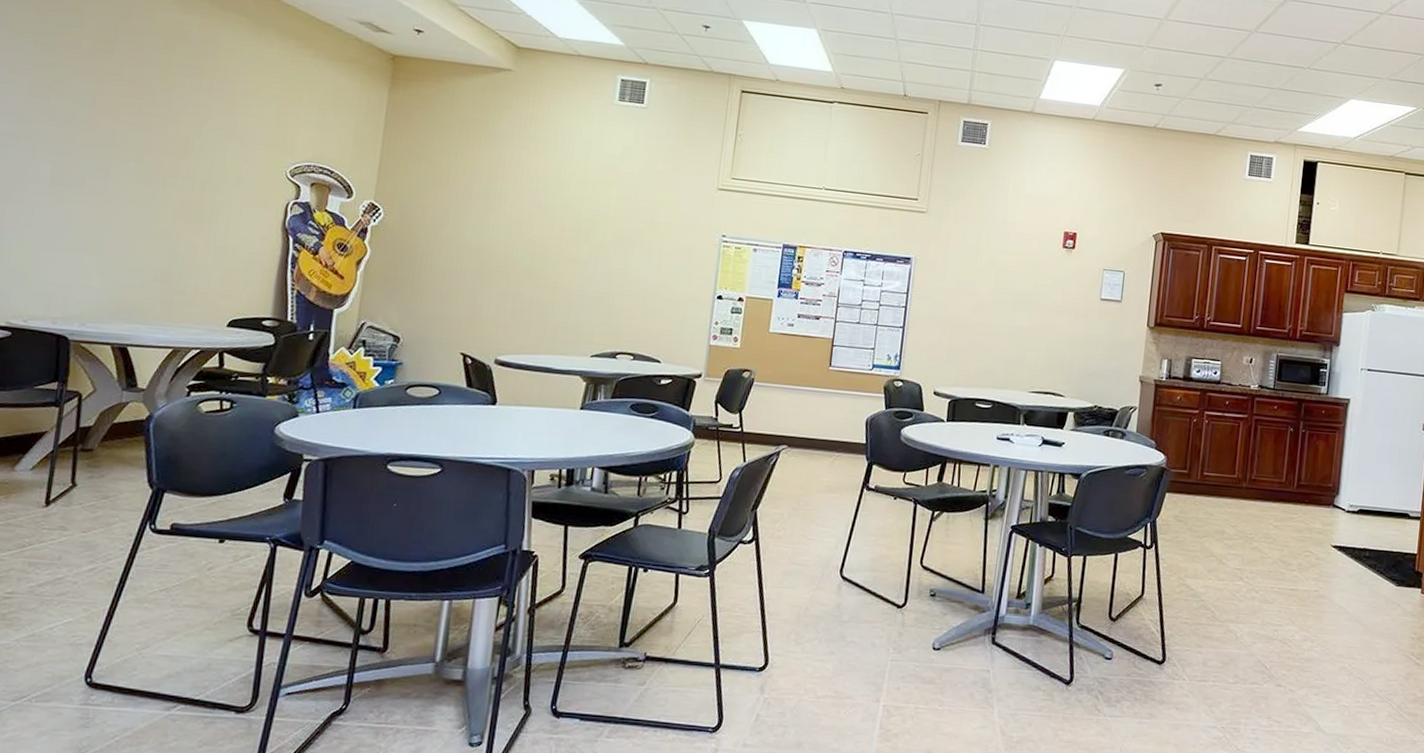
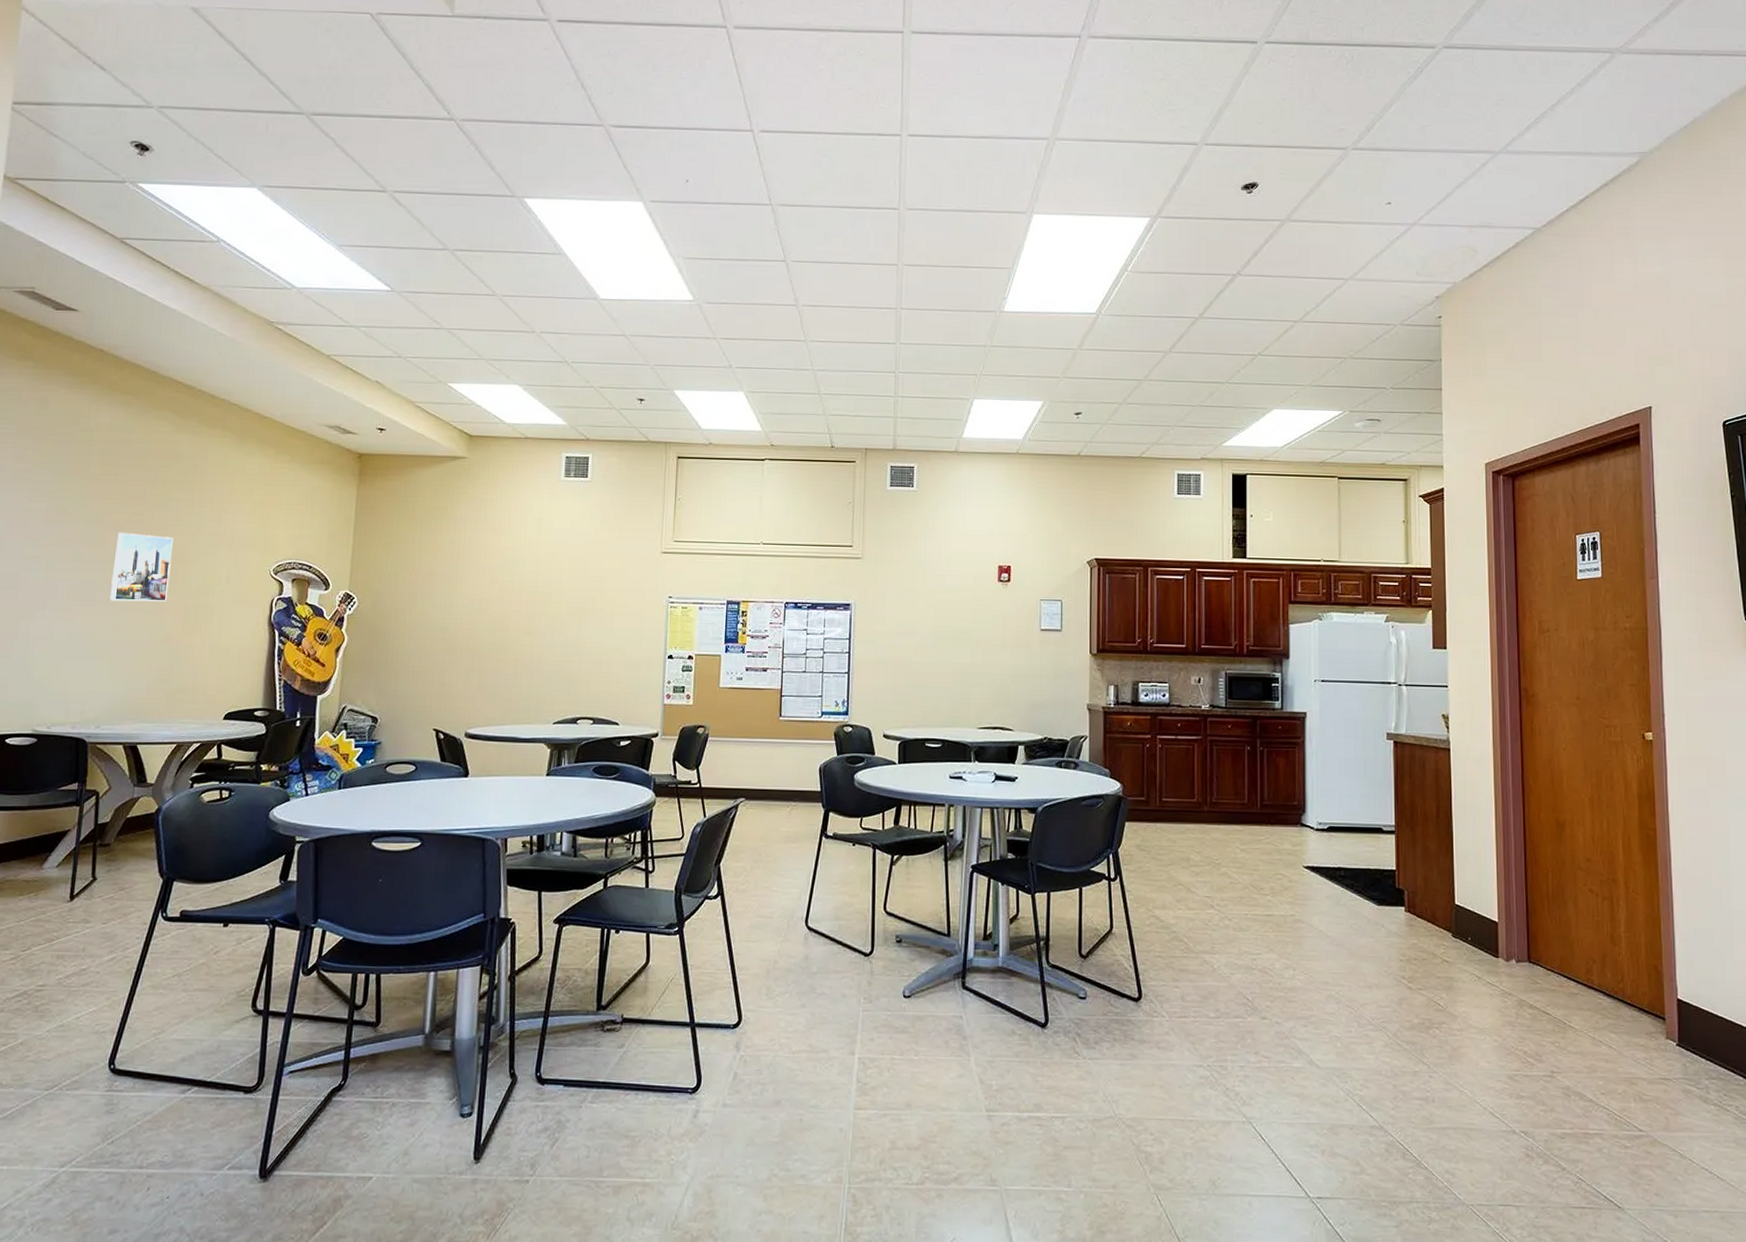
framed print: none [100,115,176,195] -> present [110,532,173,602]

